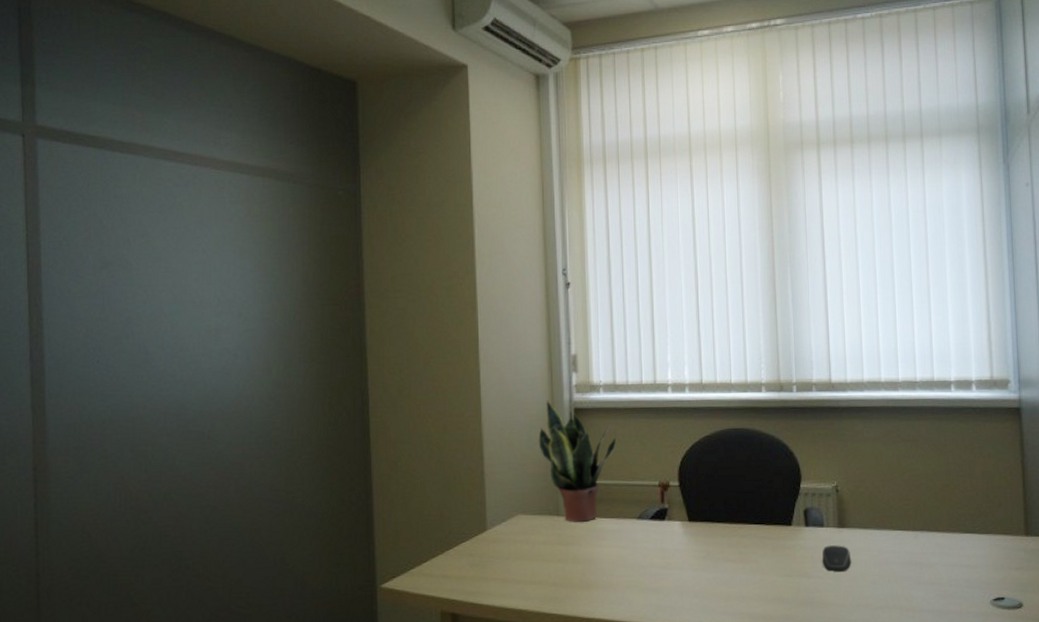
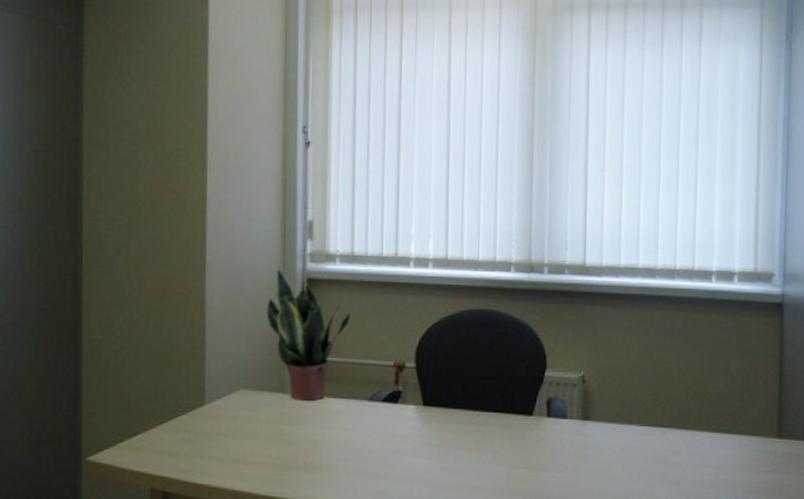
computer mouse: present [822,545,852,571] -> none [562,438,594,466]

